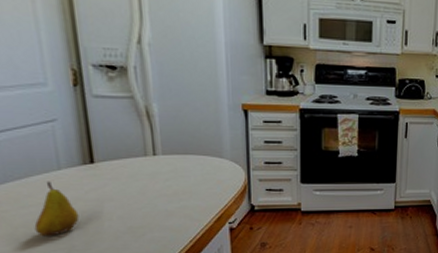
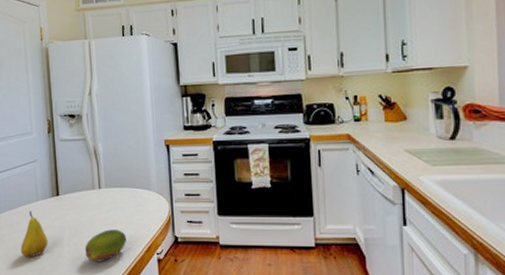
fruit: none [134,200,191,236] -> present [85,229,126,262]

